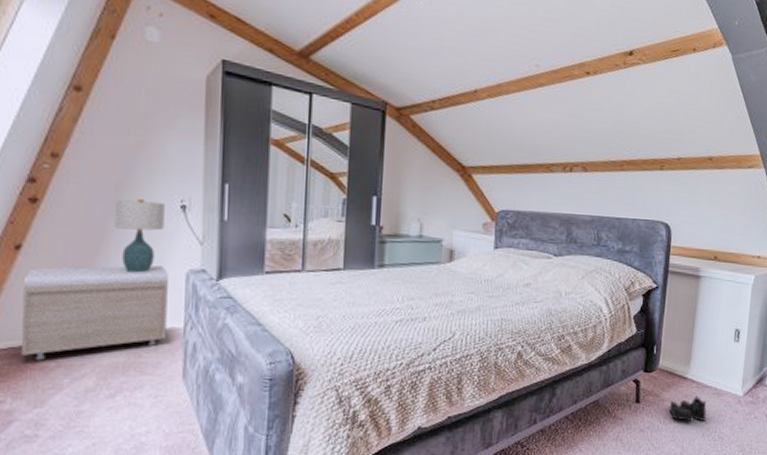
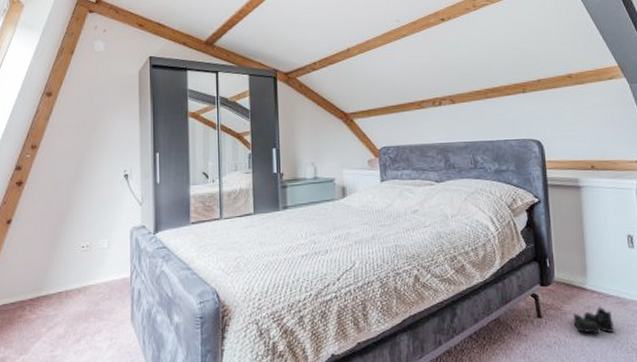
storage bench: present [20,266,170,361] -> none [11,226,118,314]
table lamp: present [114,199,165,273] -> none [76,173,112,234]

